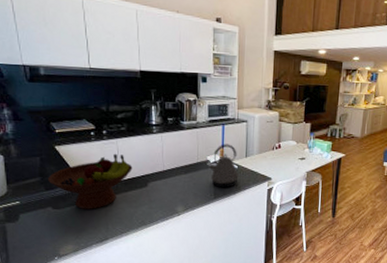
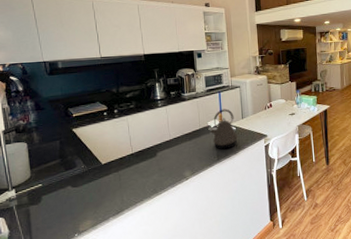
fruit bowl: present [48,153,133,209] -> none [67,129,143,185]

